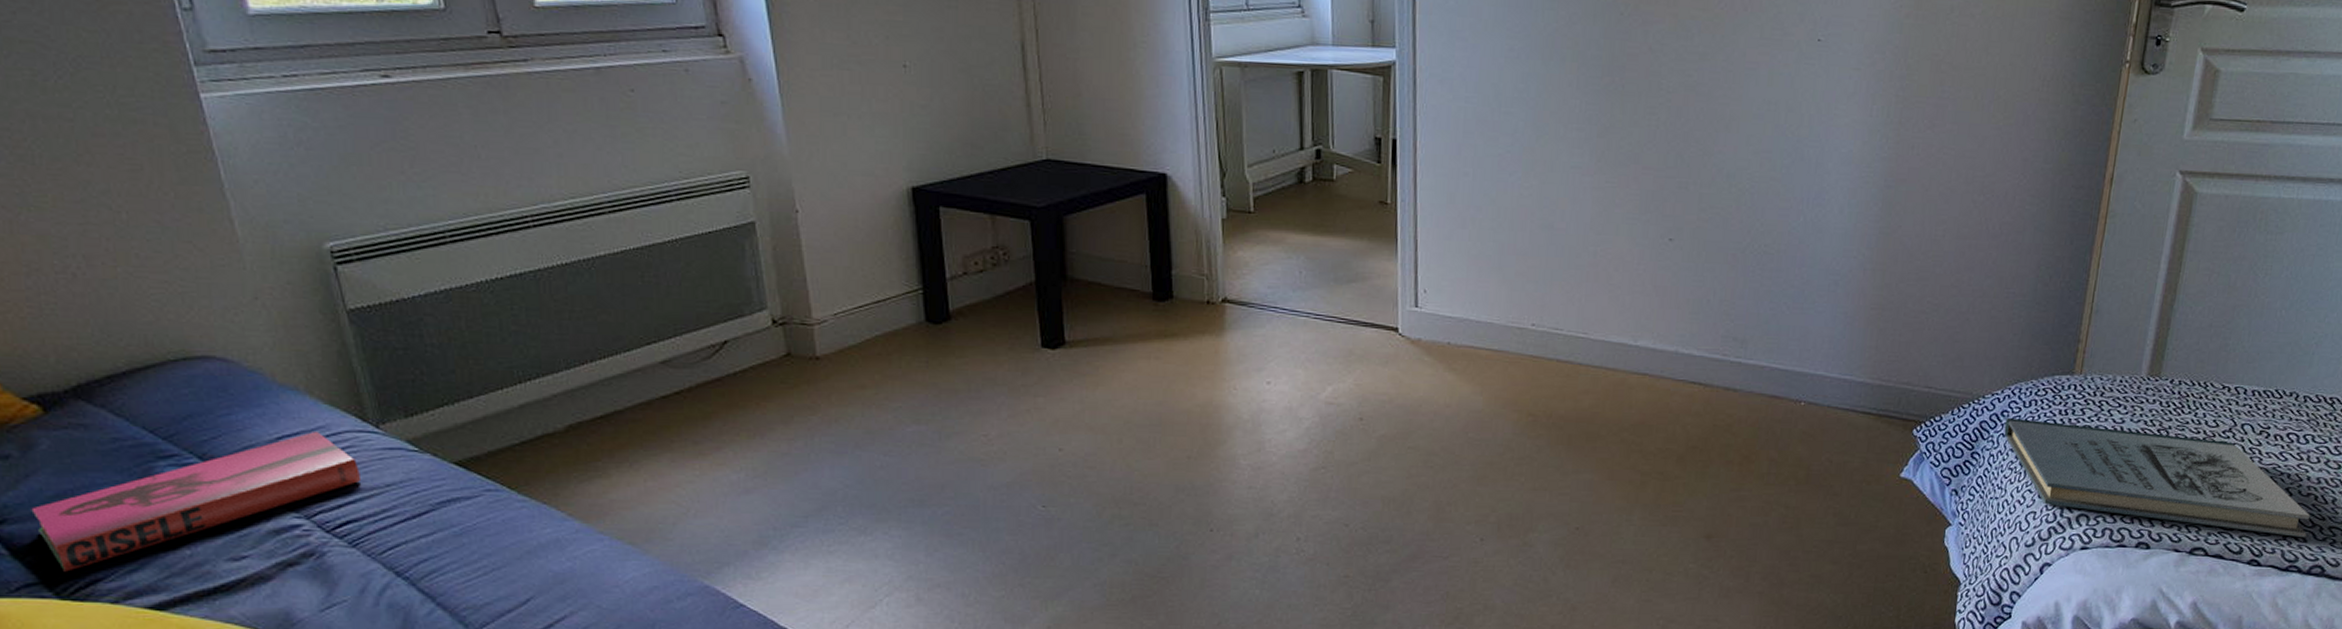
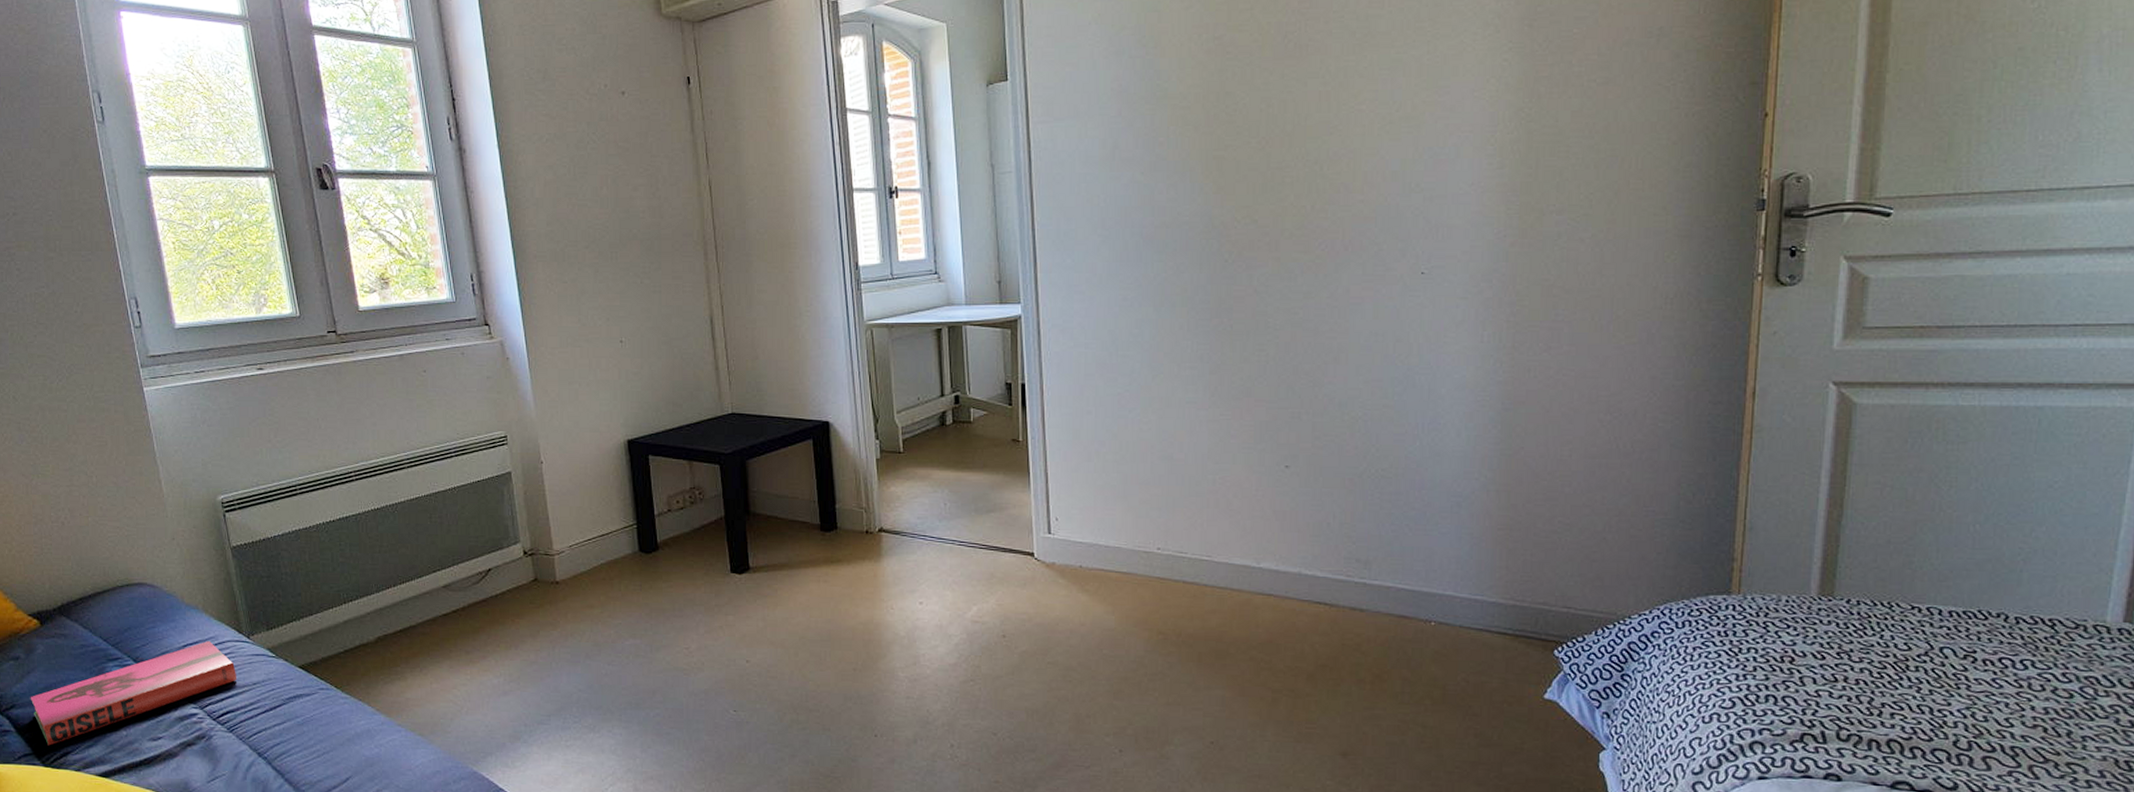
book: present [2004,417,2311,538] -> none [1656,638,2041,775]

